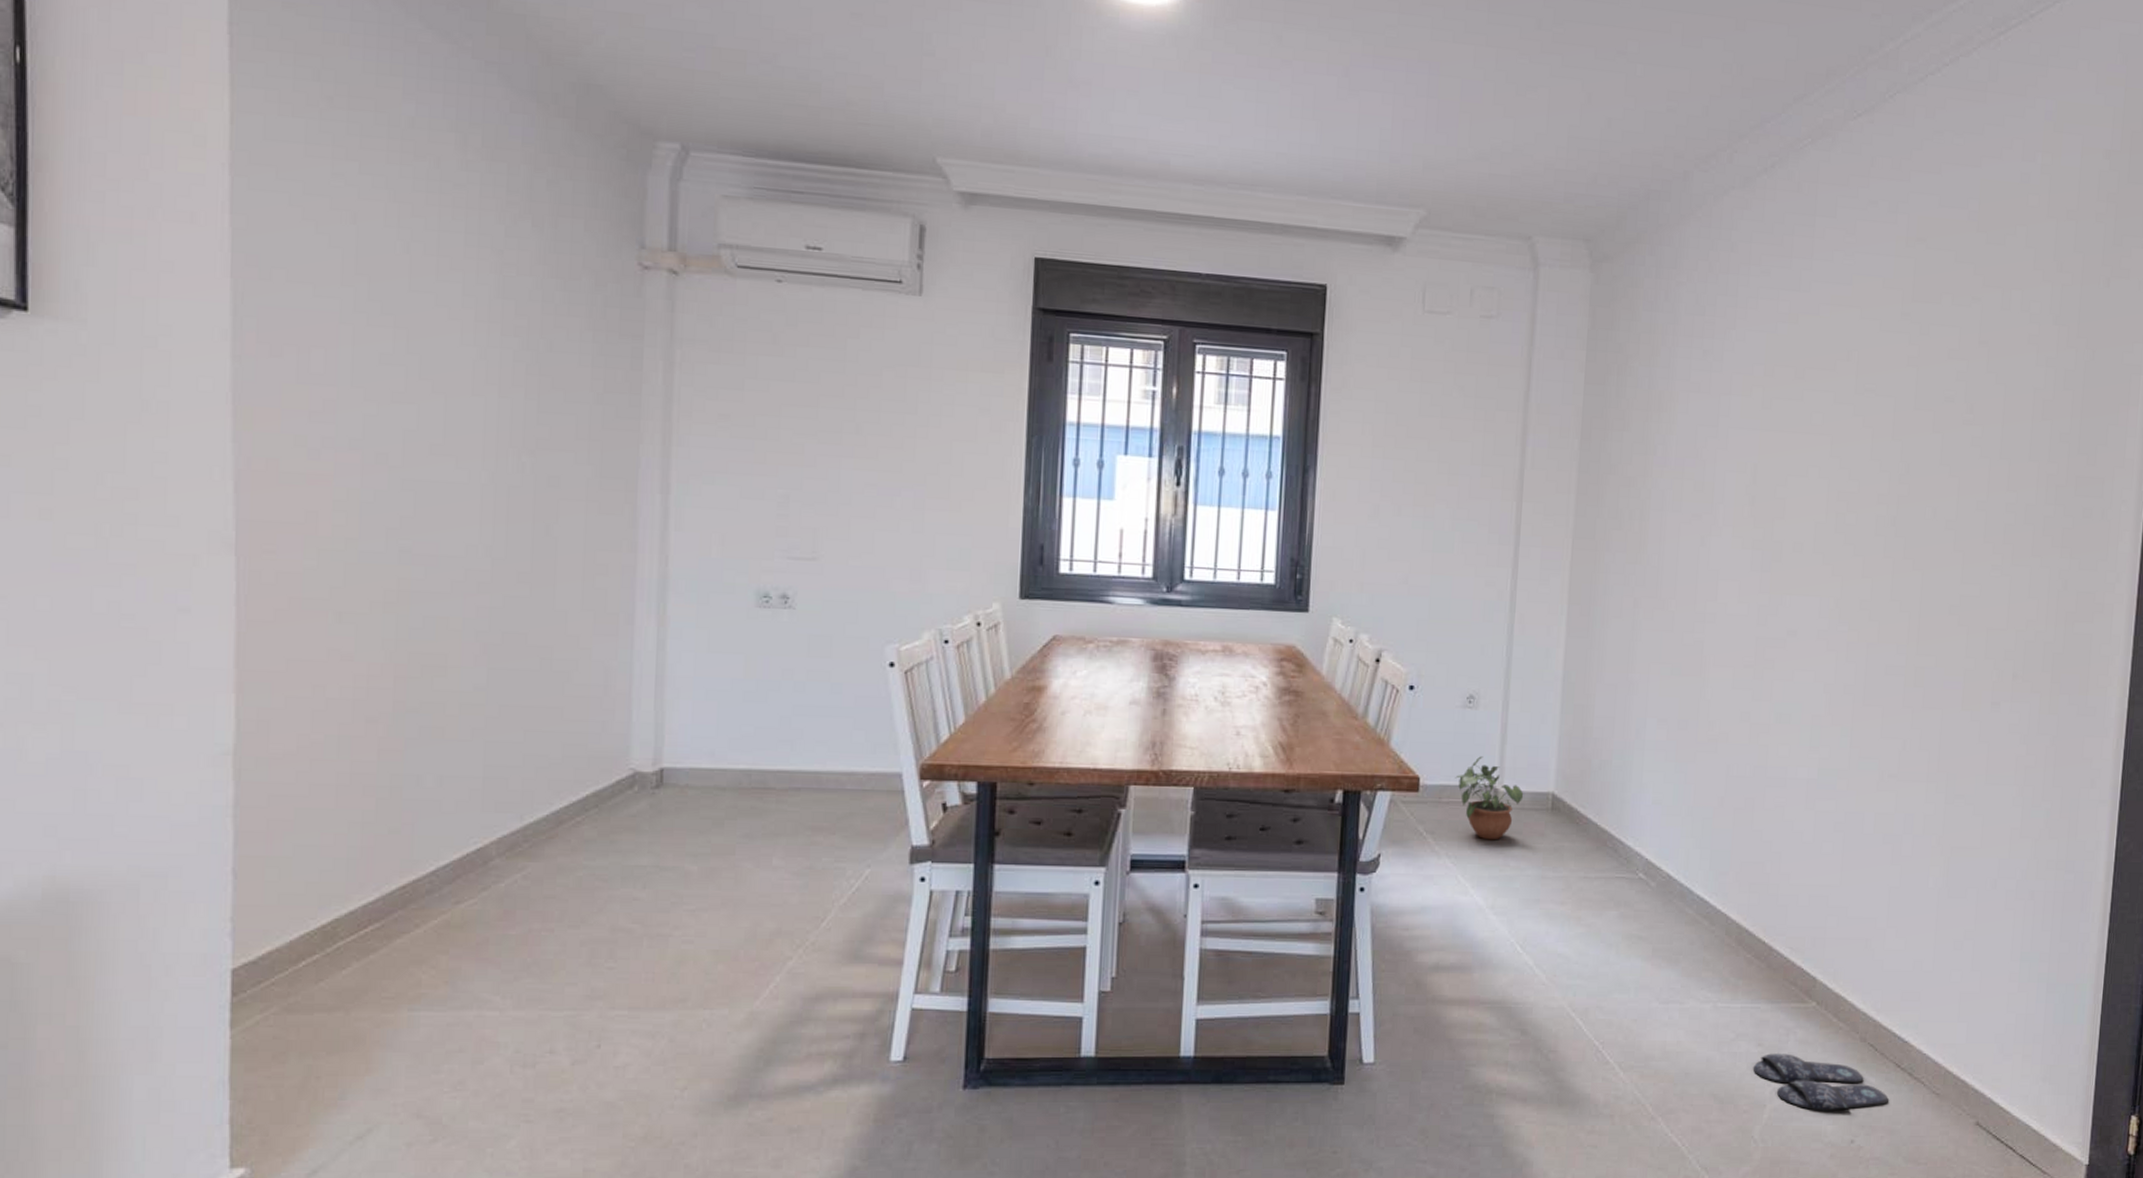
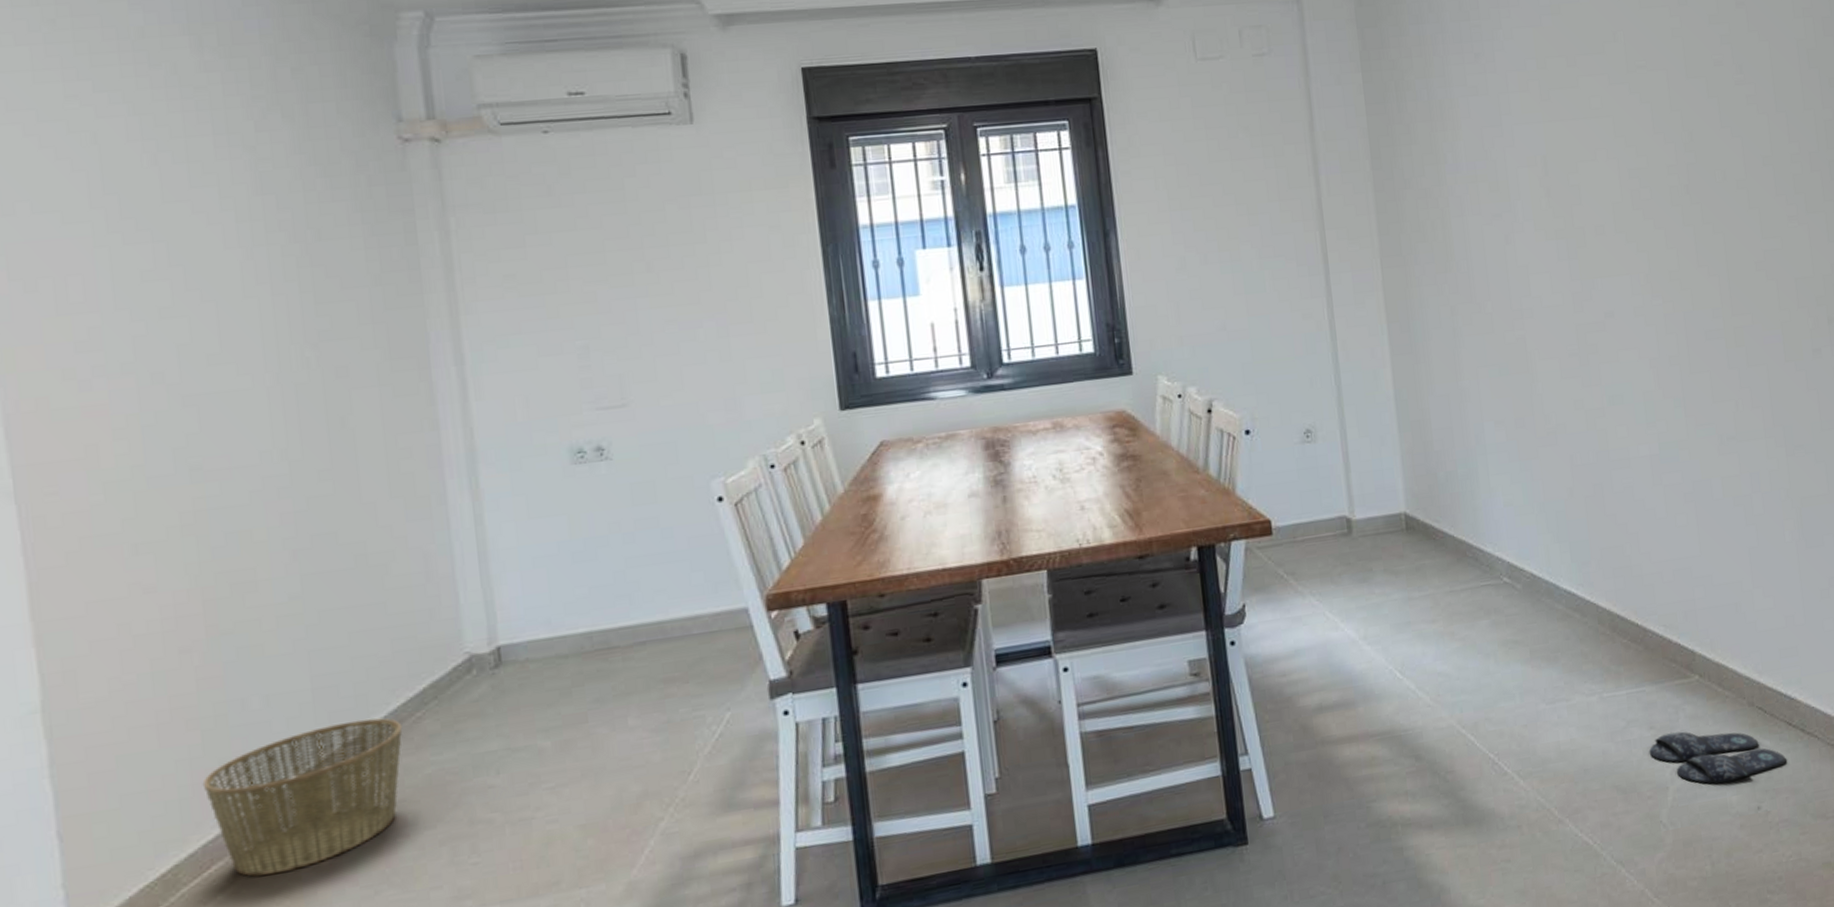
basket: none [370,814,562,945] -> present [202,718,403,877]
potted plant: present [1455,756,1524,840] -> none [1306,488,1377,572]

